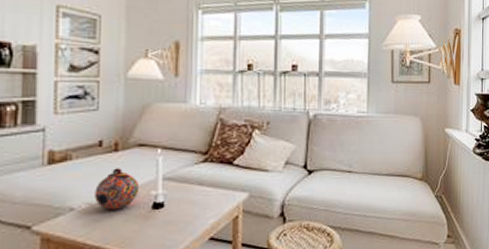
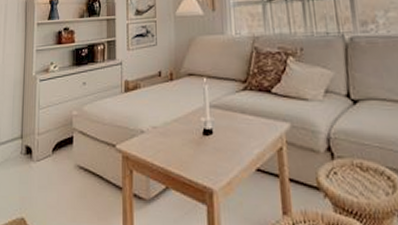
decorative ball: present [95,168,140,210] -> none [158,95,192,134]

